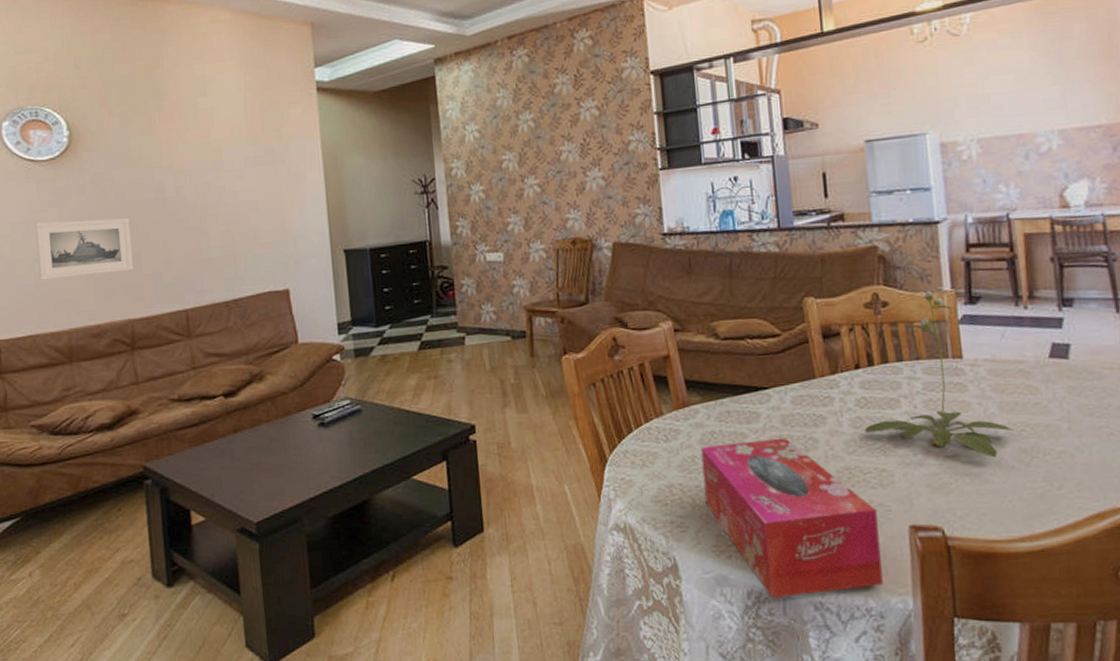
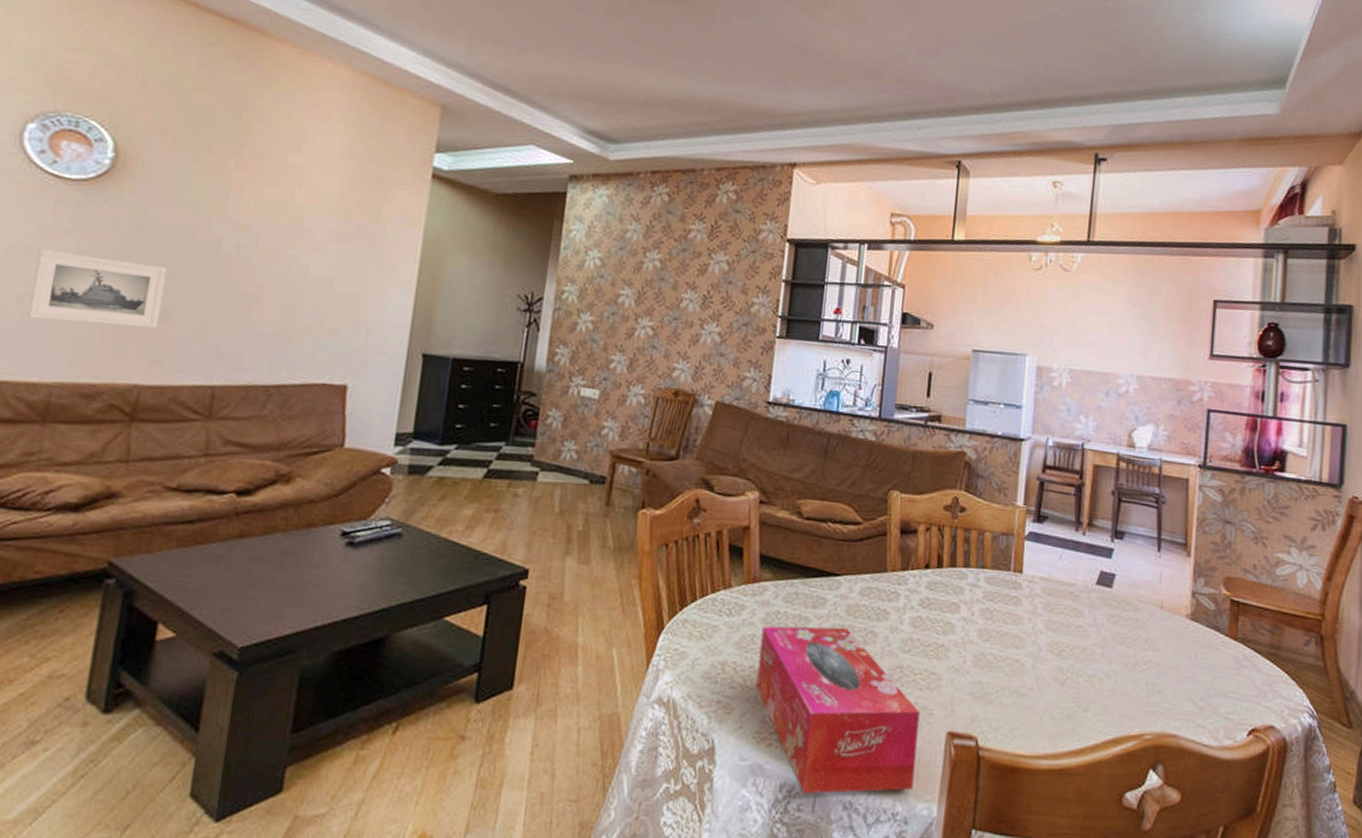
plant: present [864,291,1014,458] -> none [923,503,1056,674]

